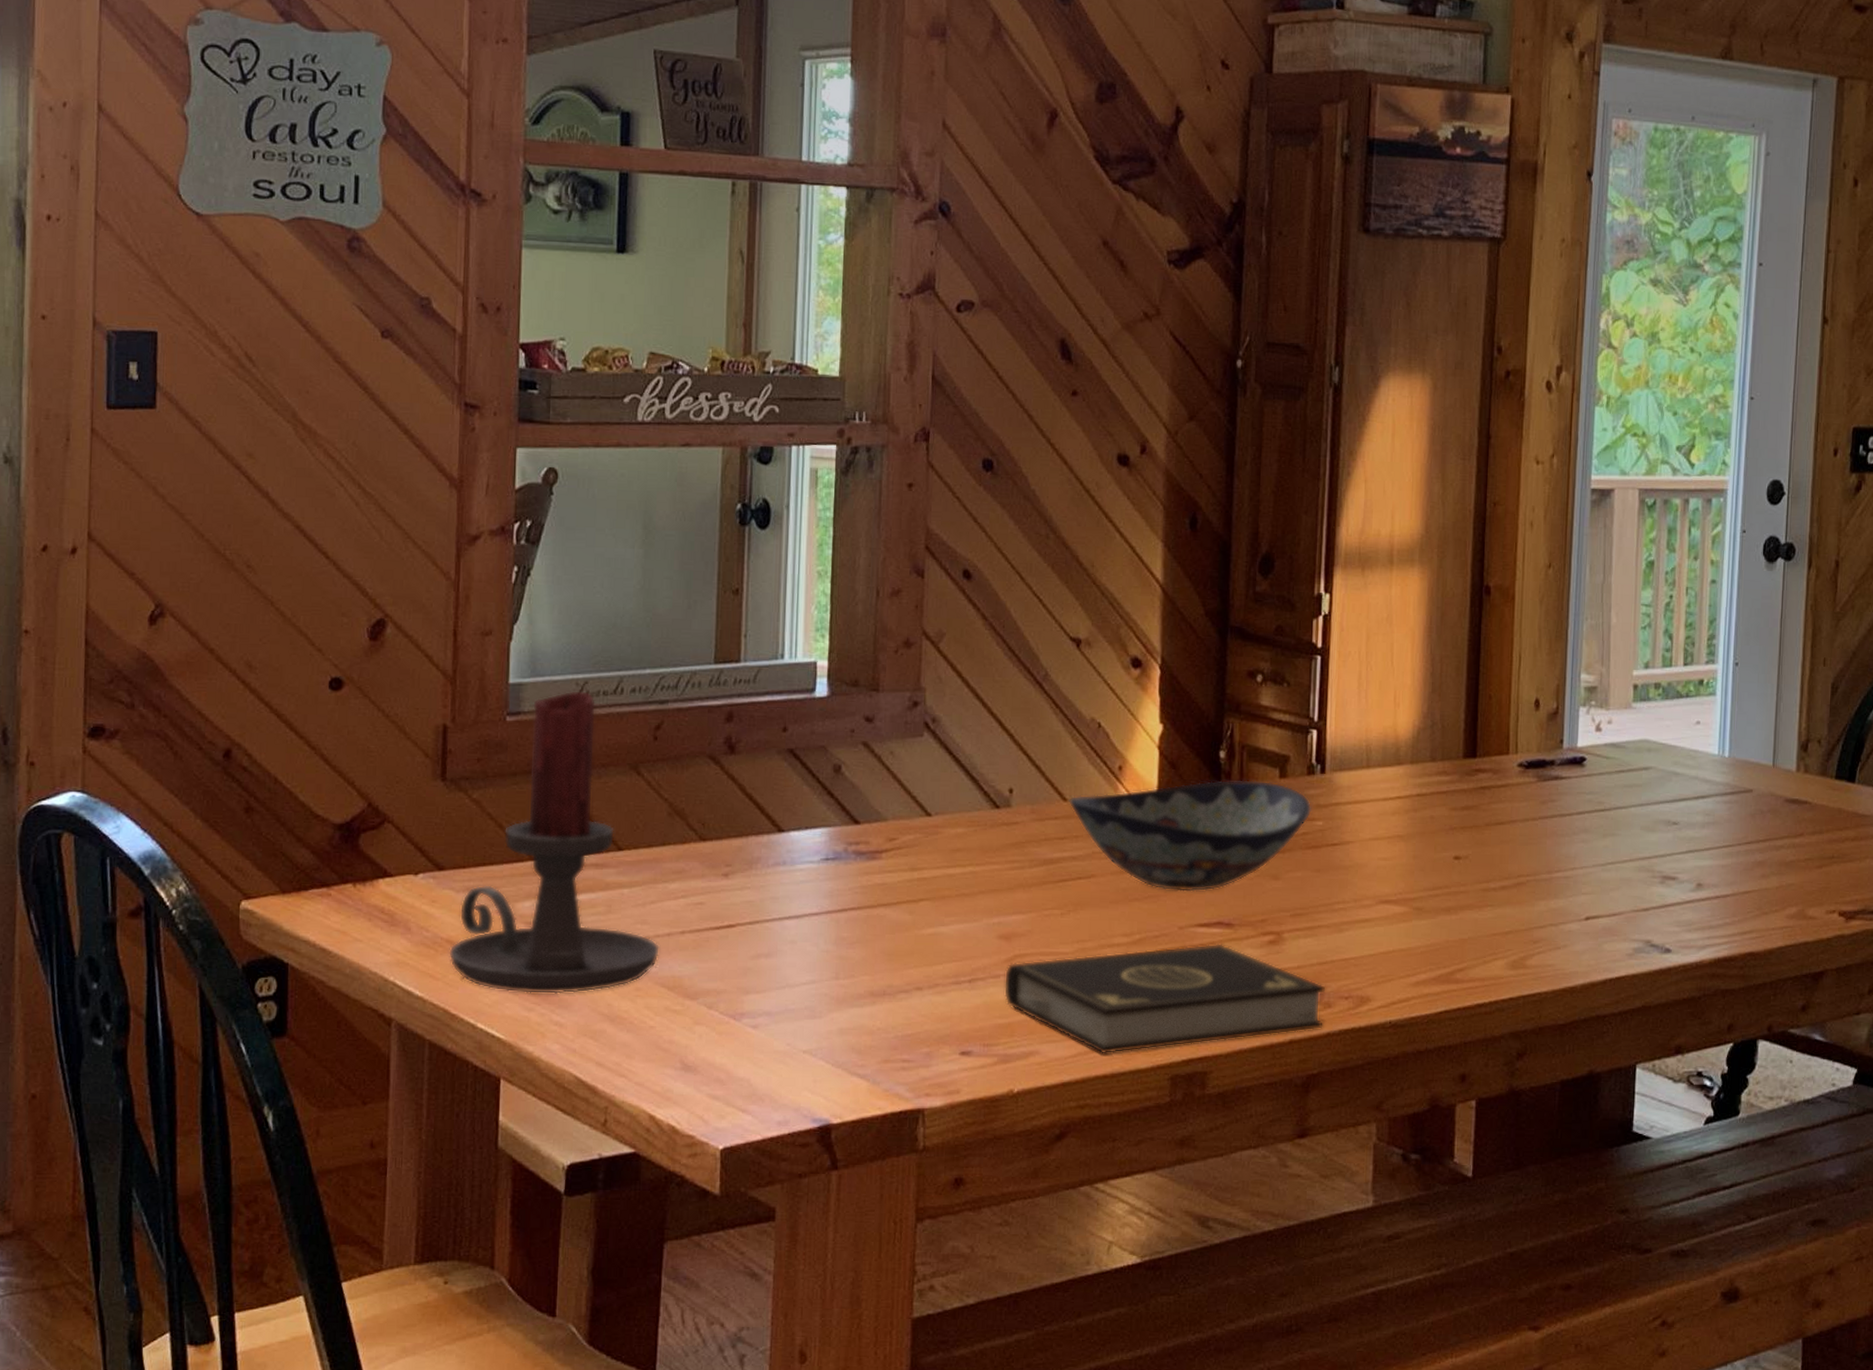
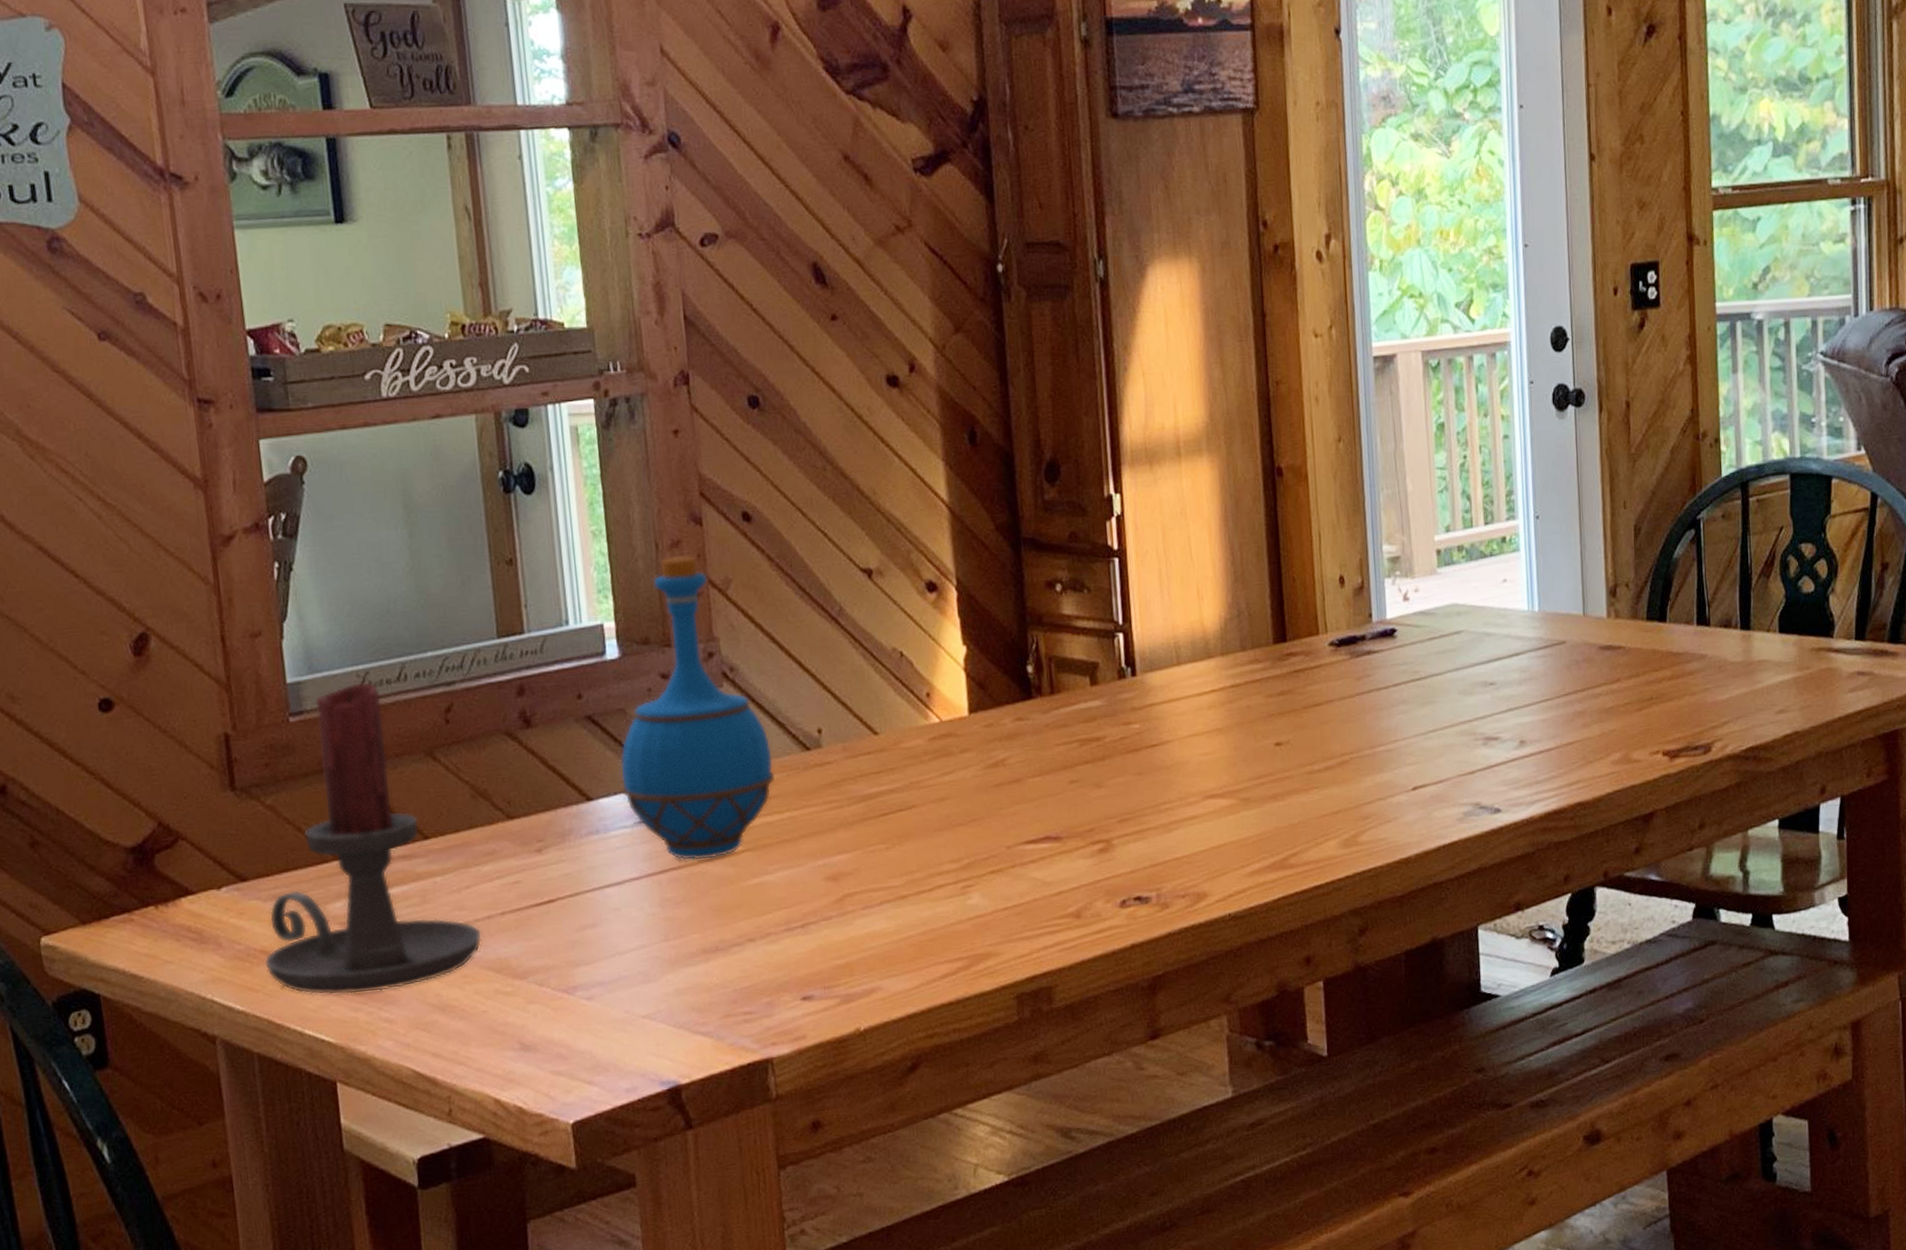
bottle: none [813,604,963,904] -> present [619,555,775,861]
book: present [1003,943,1326,1054] -> none [836,858,1163,982]
decorative bowl: present [1069,779,1312,892] -> none [880,690,1127,812]

